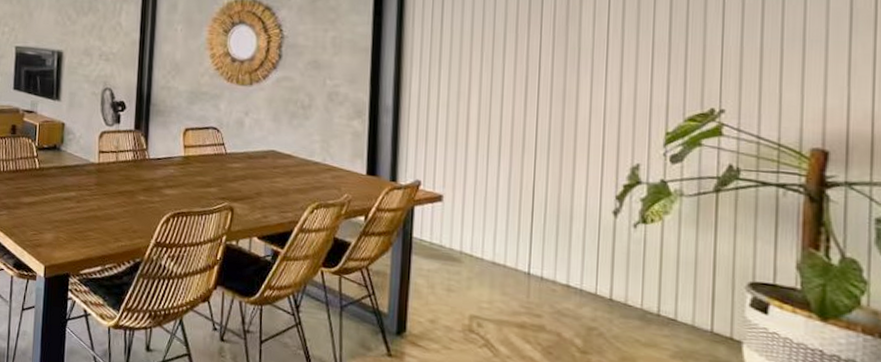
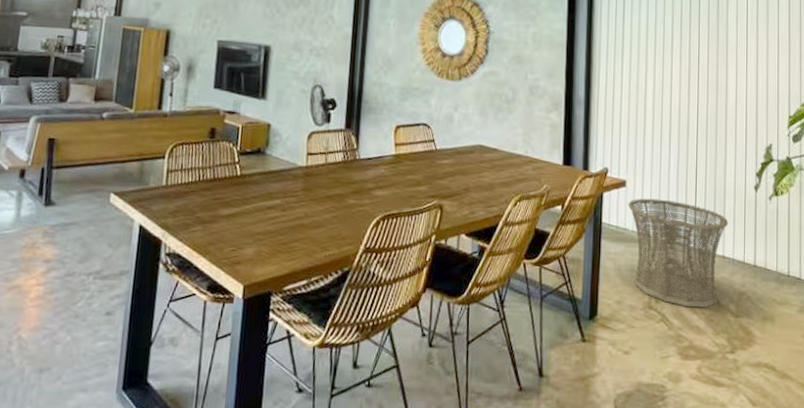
basket: none [445,215,576,340] -> present [628,198,729,308]

